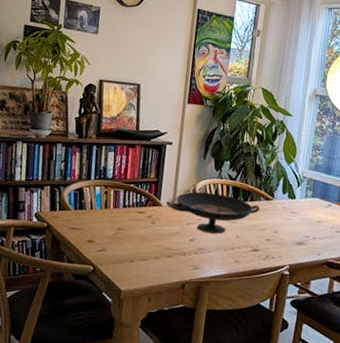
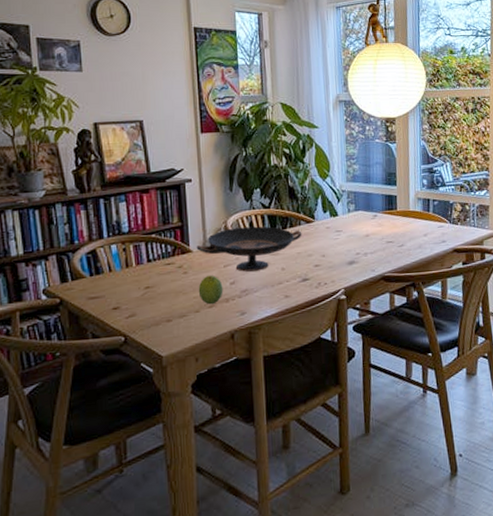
fruit: none [161,228,183,255] -> present [198,275,223,305]

